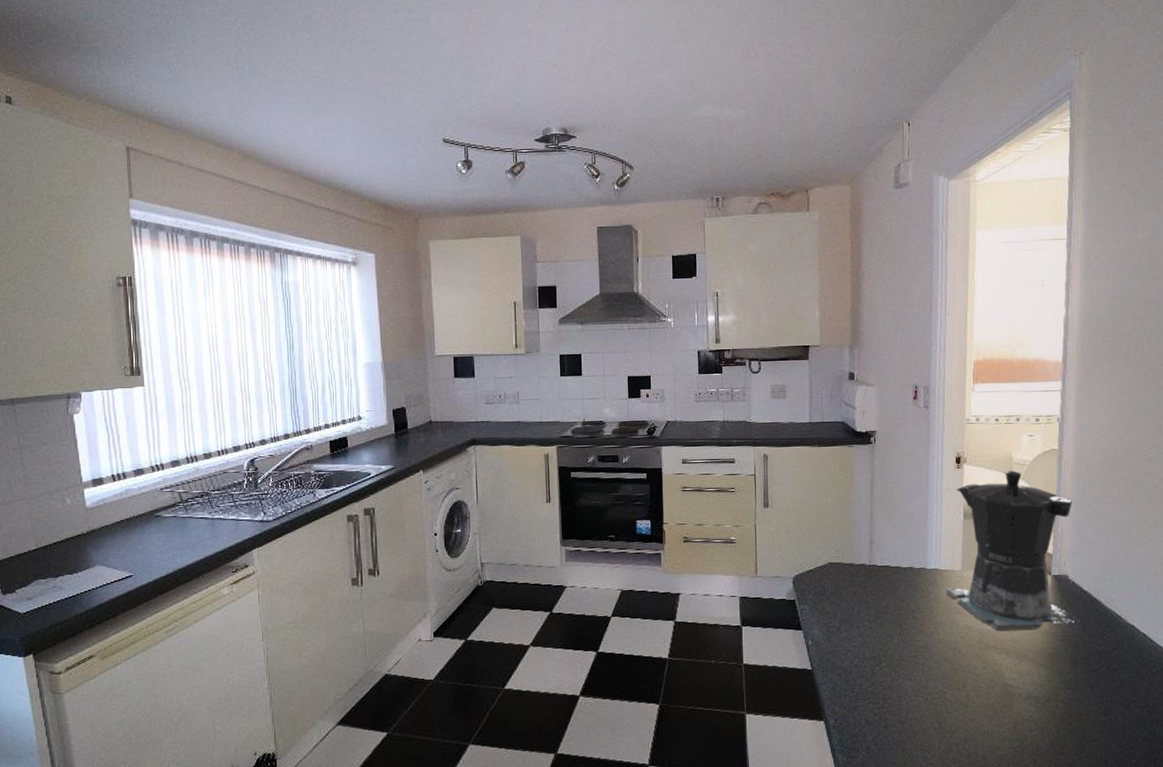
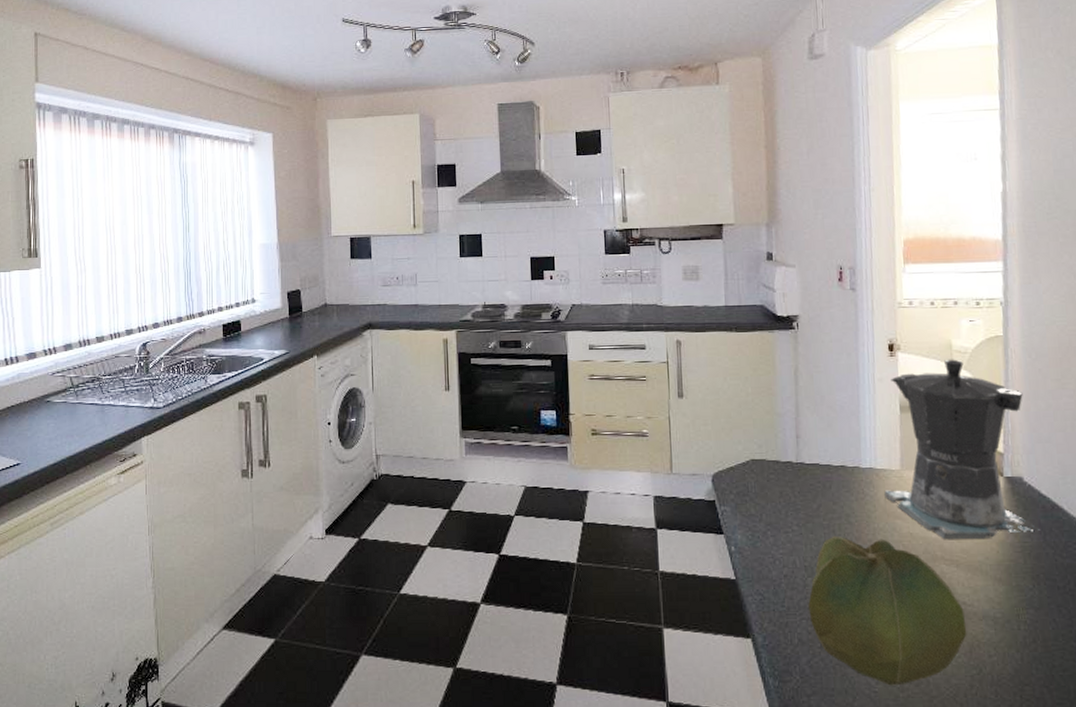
cabbage: none [875,629,1012,758] -> present [808,535,967,686]

